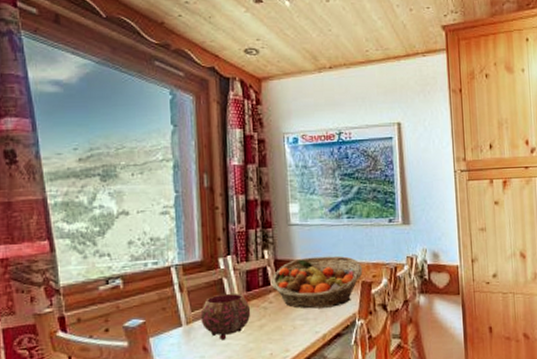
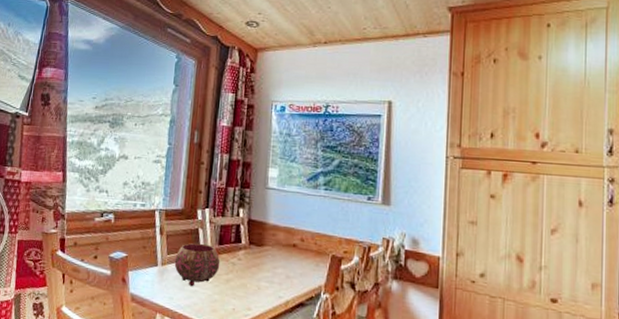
fruit basket: present [270,255,363,309] -> none [242,221,335,276]

